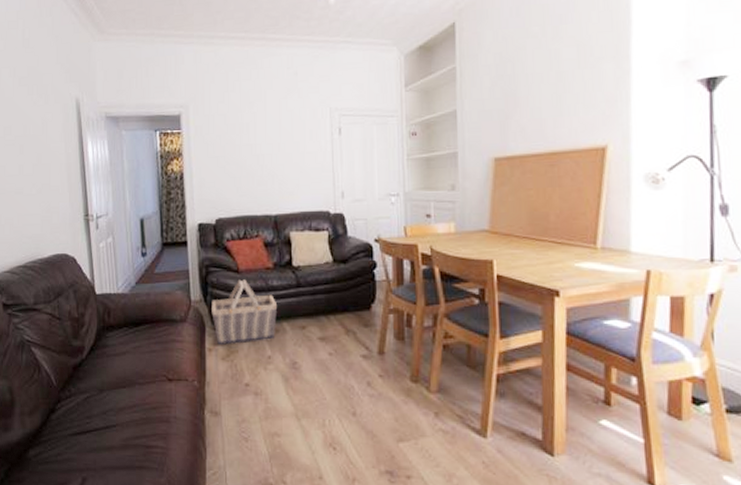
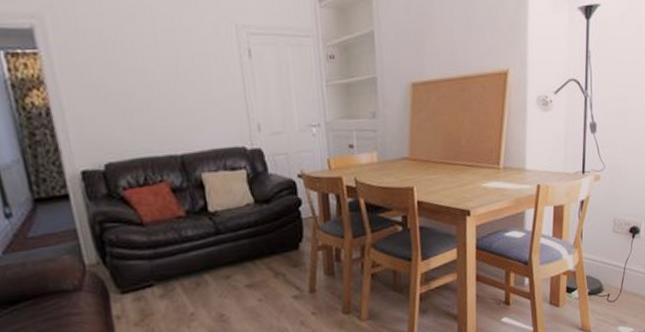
basket: present [211,279,278,346] -> none [112,232,196,312]

